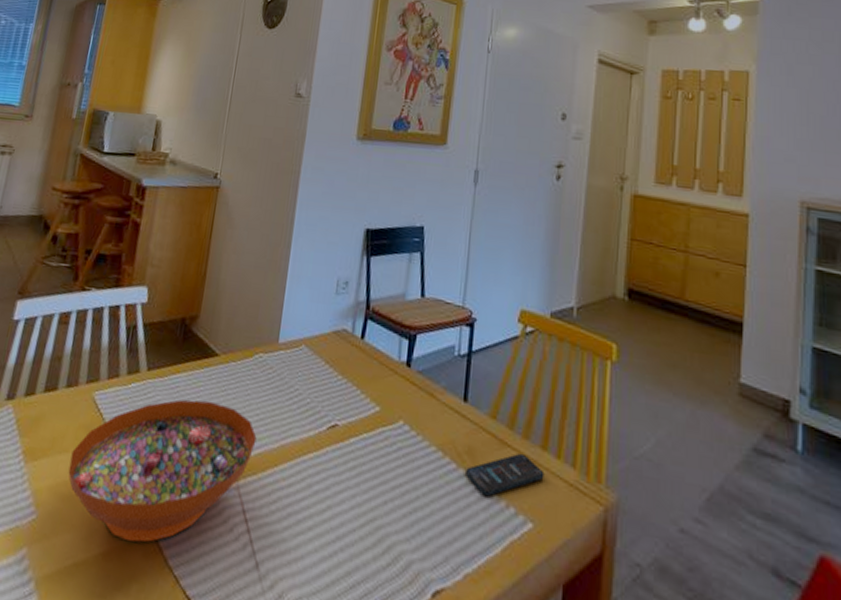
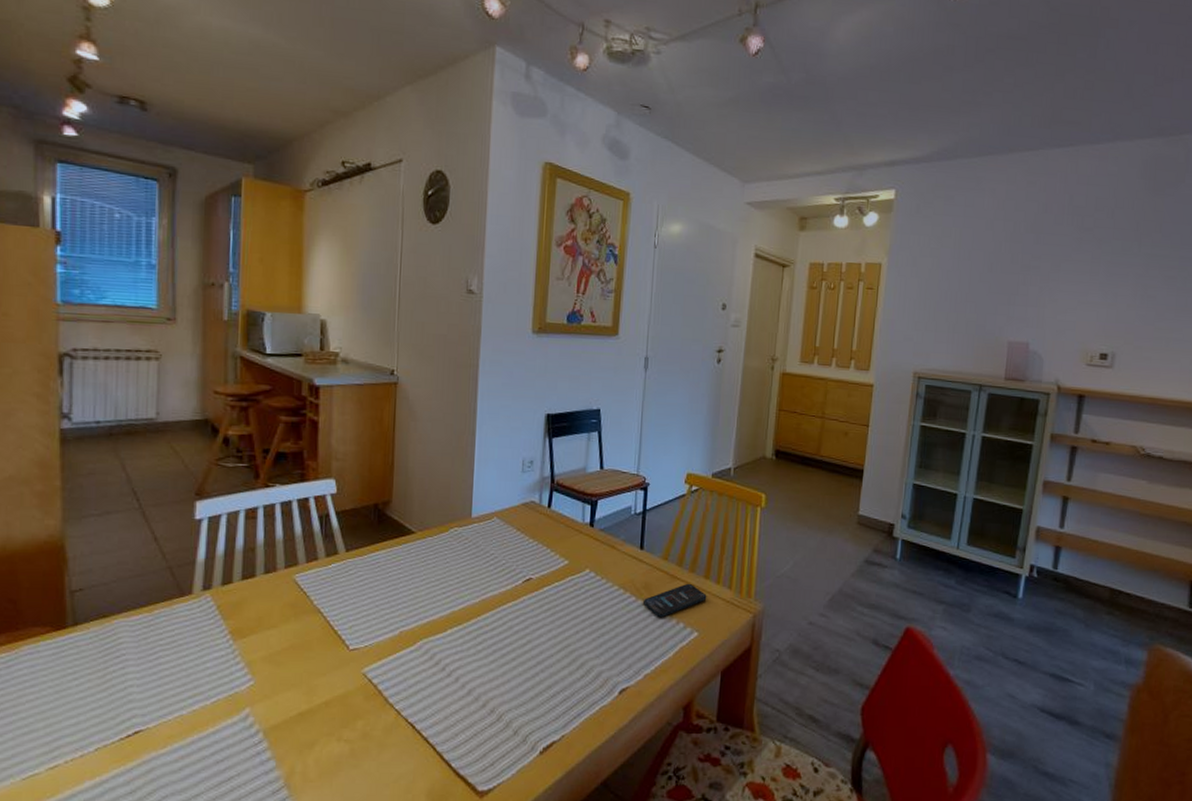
decorative bowl: present [68,399,257,543] -> none [280,571,459,690]

